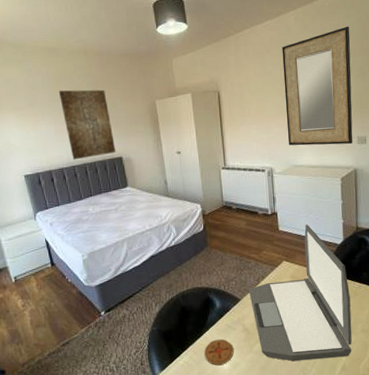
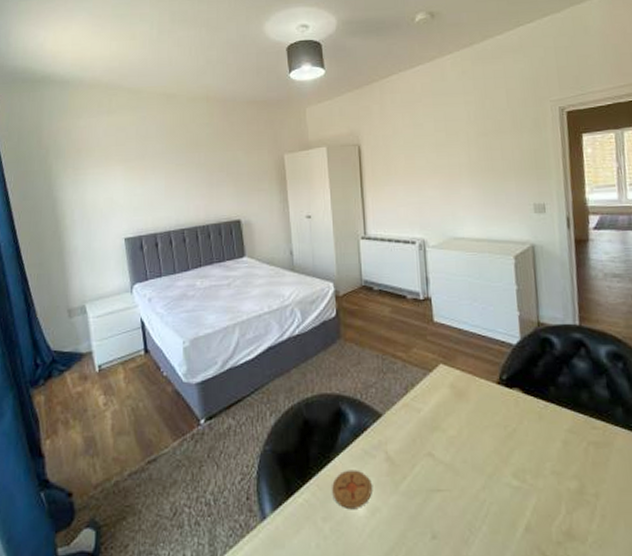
wall art: present [58,89,116,160] -> none [173,140,234,222]
laptop: present [249,224,352,362] -> none [394,315,538,512]
home mirror: present [282,26,353,146] -> none [436,72,529,214]

